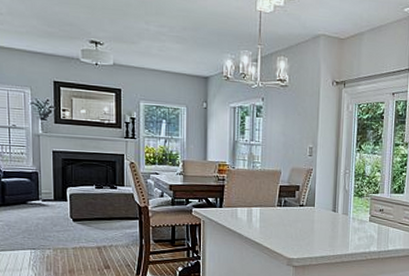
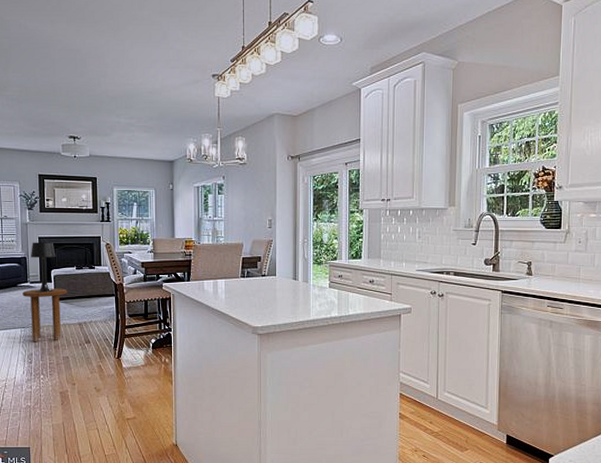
side table: none [33,208,85,266] -> present [22,288,67,342]
table lamp: none [42,156,73,212] -> present [30,242,56,293]

